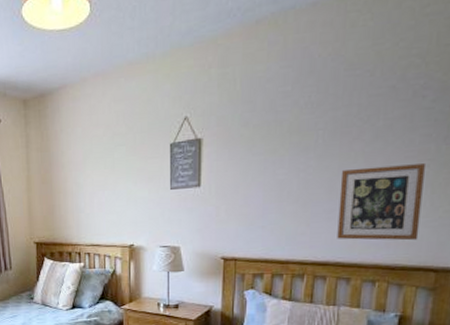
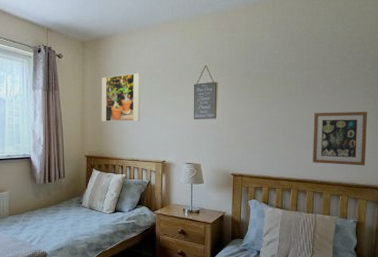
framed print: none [49,134,101,199] -> present [101,73,141,121]

